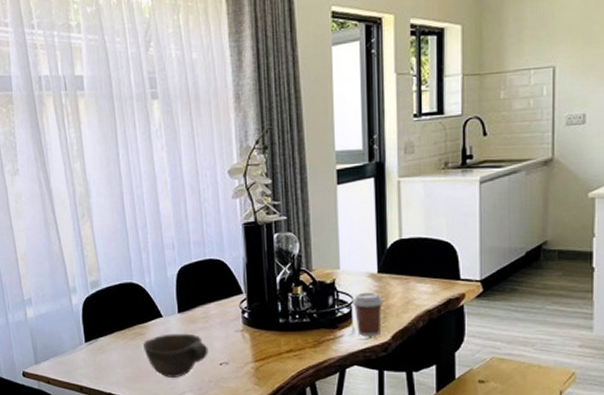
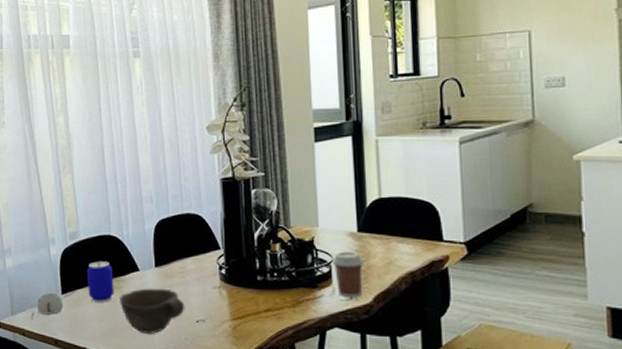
mug: none [55,340,87,368] -> present [31,292,63,320]
beer can: none [109,309,138,349] -> present [86,261,114,302]

